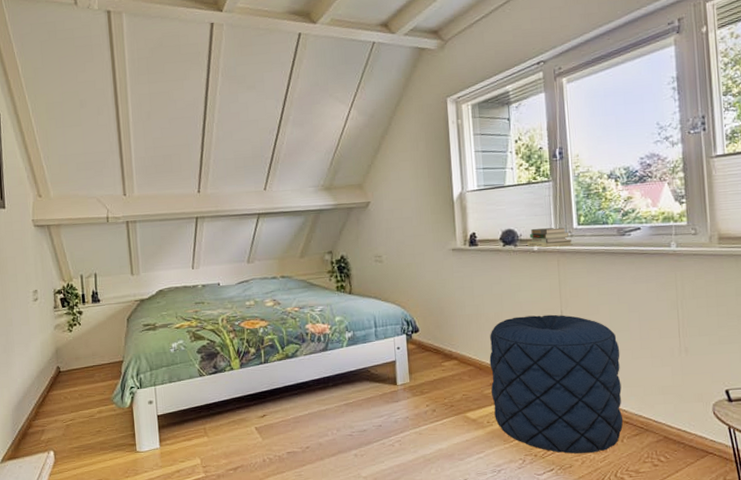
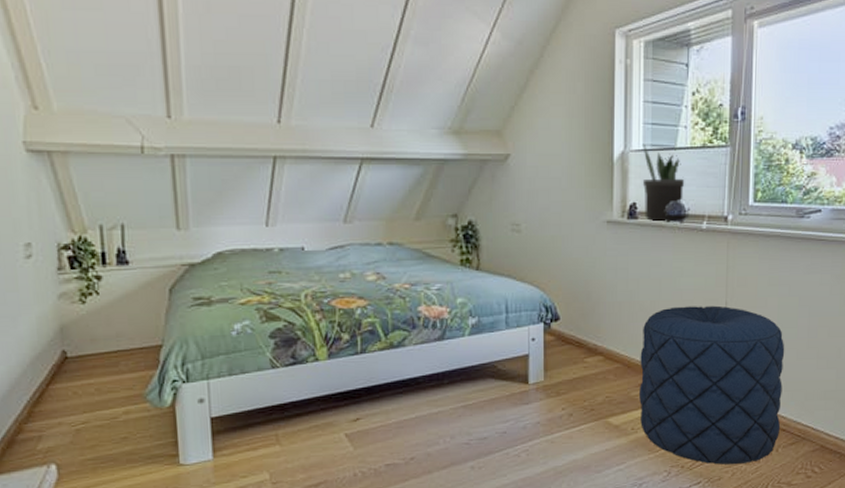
planter: none [477,184,521,248] -> present [642,143,688,222]
books: present [527,227,572,248] -> none [695,202,746,227]

